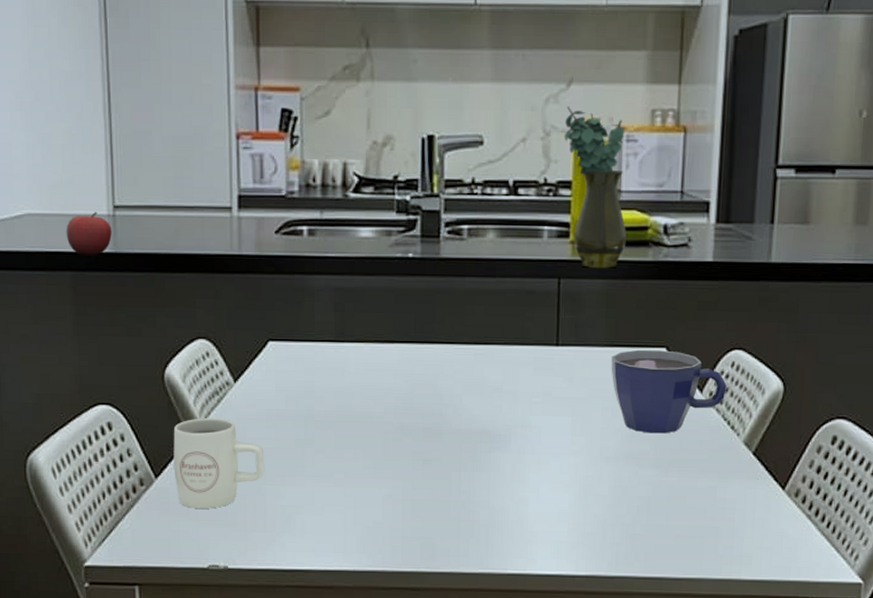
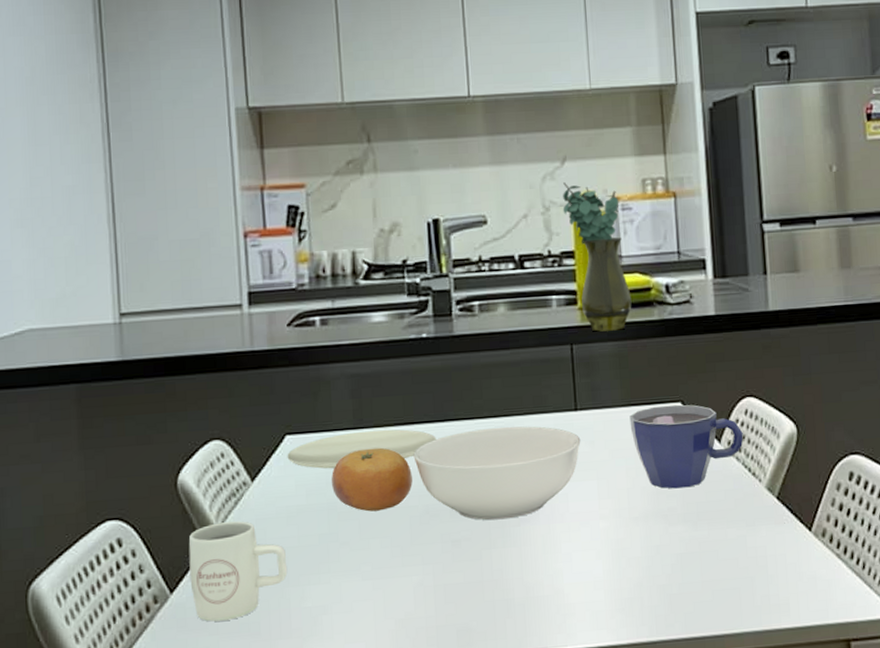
fruit: present [66,211,112,256] -> none [69,320,119,367]
plate: none [269,344,415,378] -> present [287,429,436,469]
fruit: none [311,362,389,423] -> present [332,447,413,512]
bowl: none [391,354,559,445] -> present [413,426,581,521]

